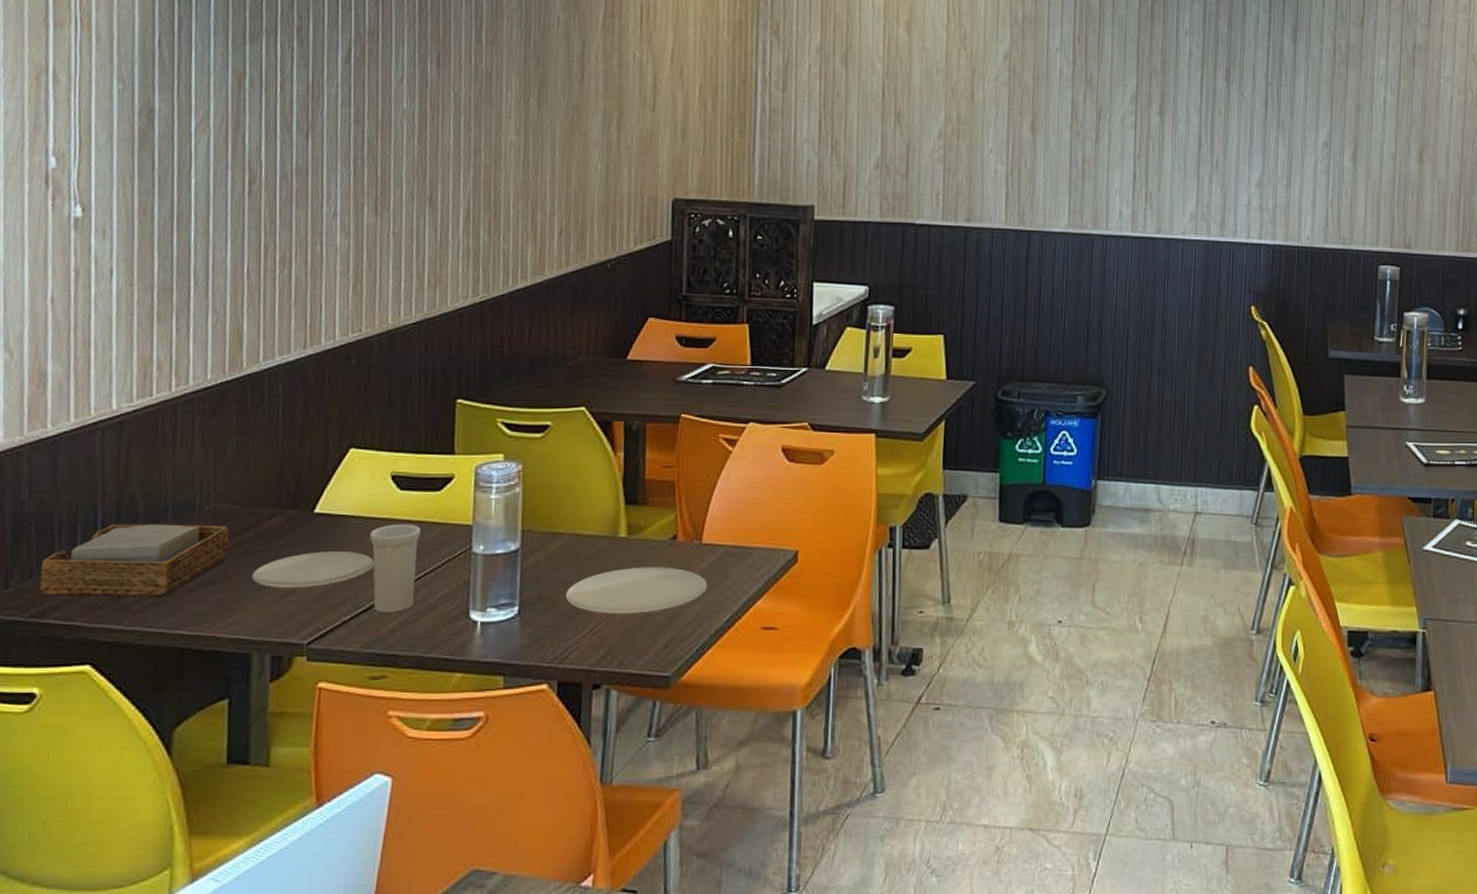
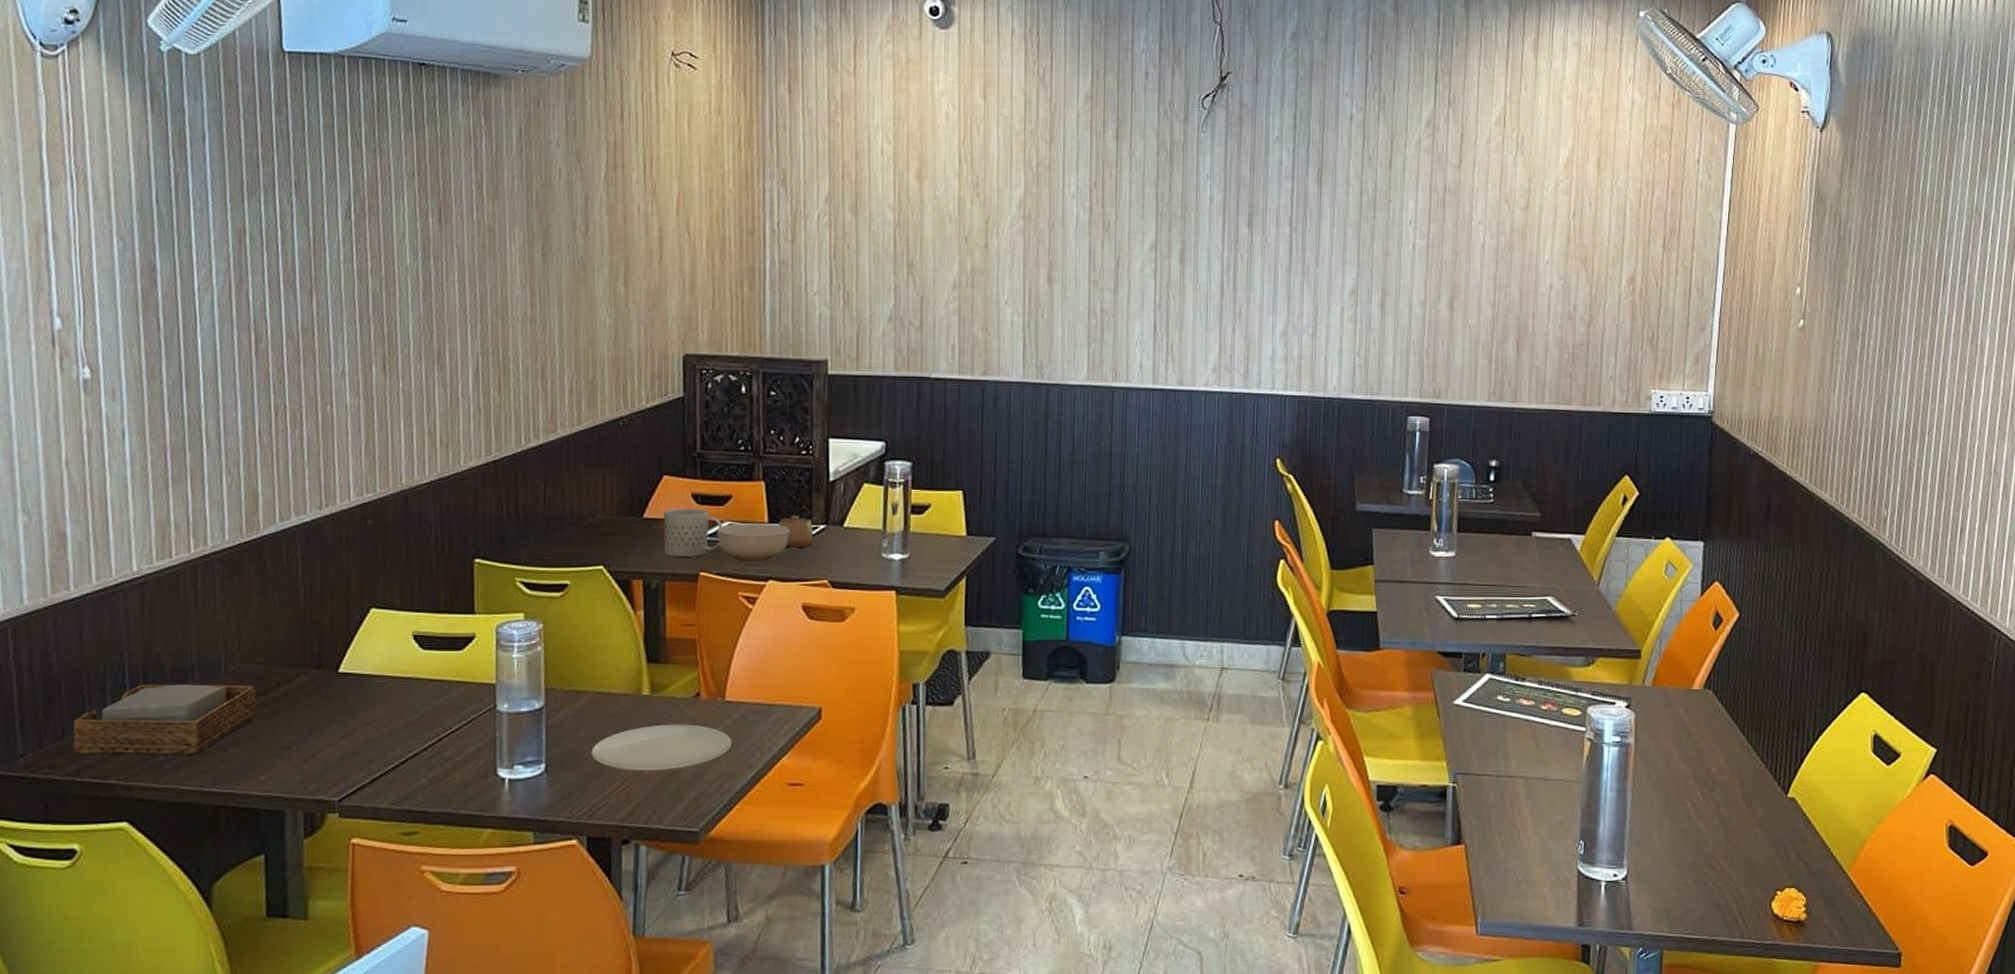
plate: present [251,551,374,590] -> none [280,710,400,748]
cup: present [369,523,421,612] -> none [394,682,445,770]
mug: none [645,350,706,399] -> present [663,508,723,557]
bowl: none [699,366,773,406] -> present [716,523,791,564]
sugar bowl: none [760,358,795,392] -> present [778,515,813,549]

